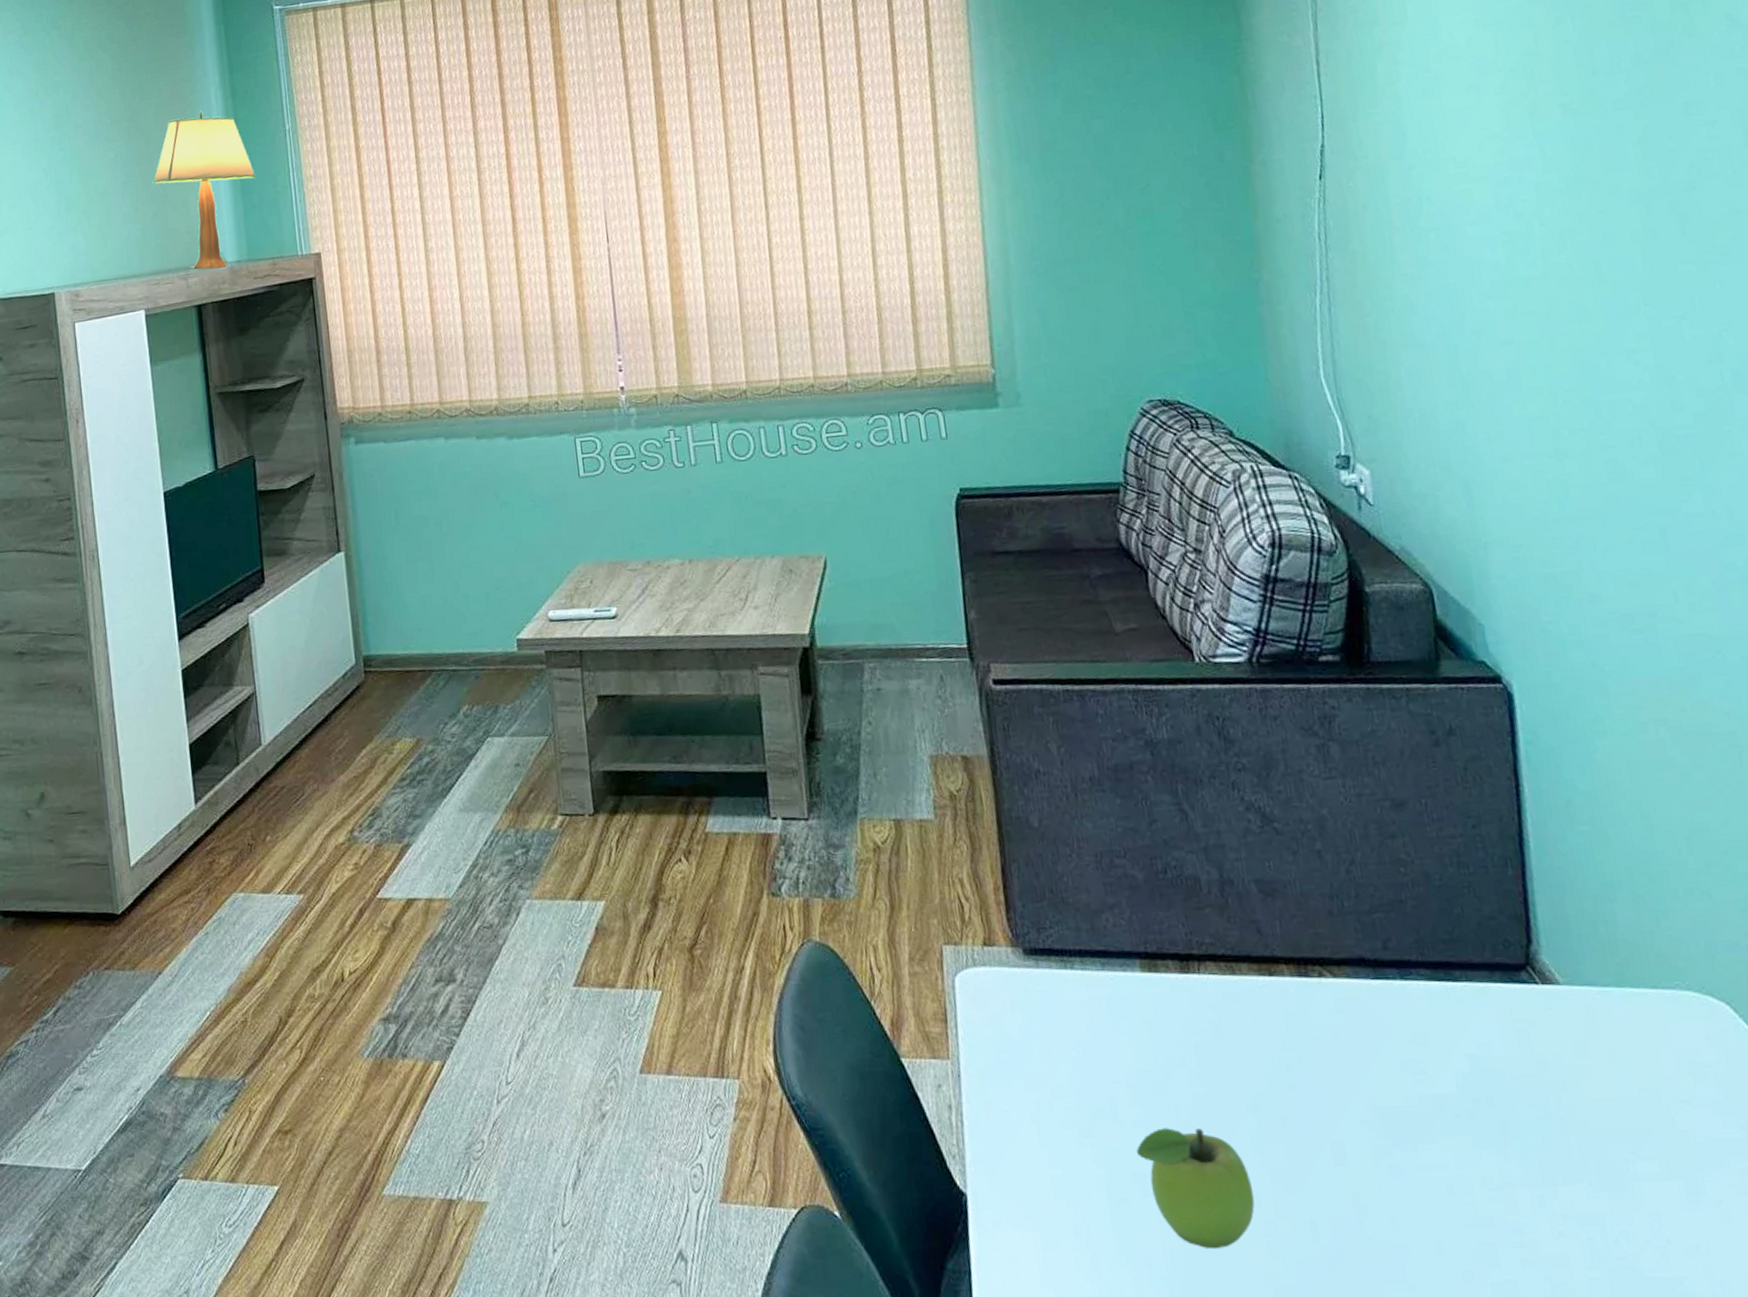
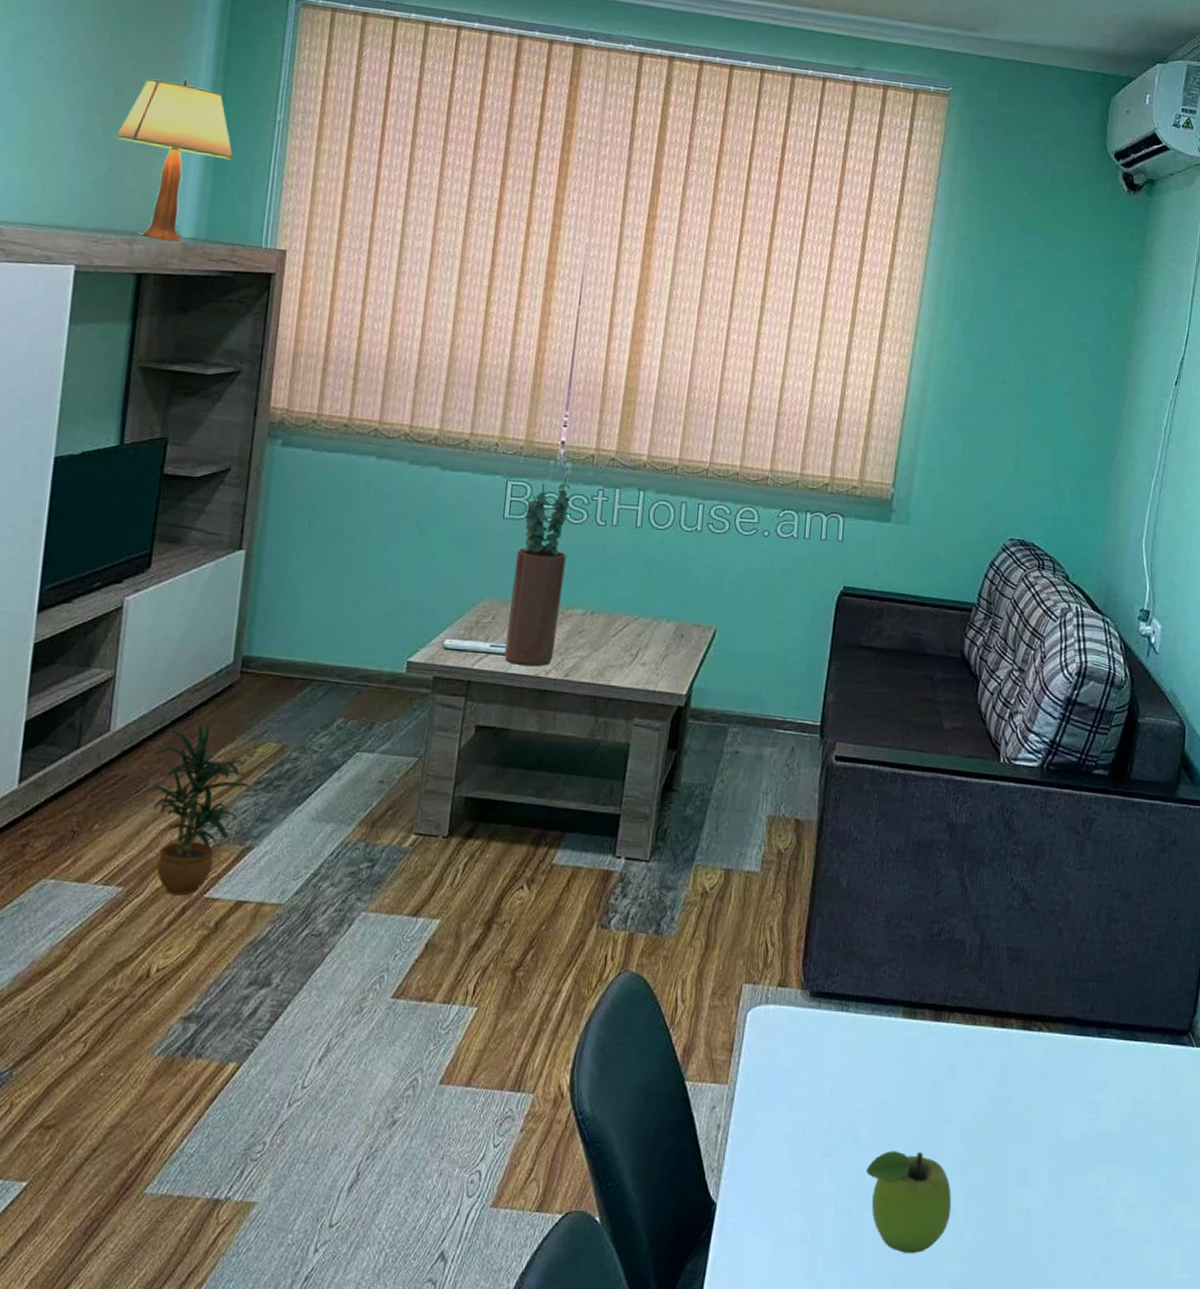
potted plant: none [302,726,397,899] -> present [144,722,251,896]
vase: none [600,420,661,627] -> present [504,474,571,667]

